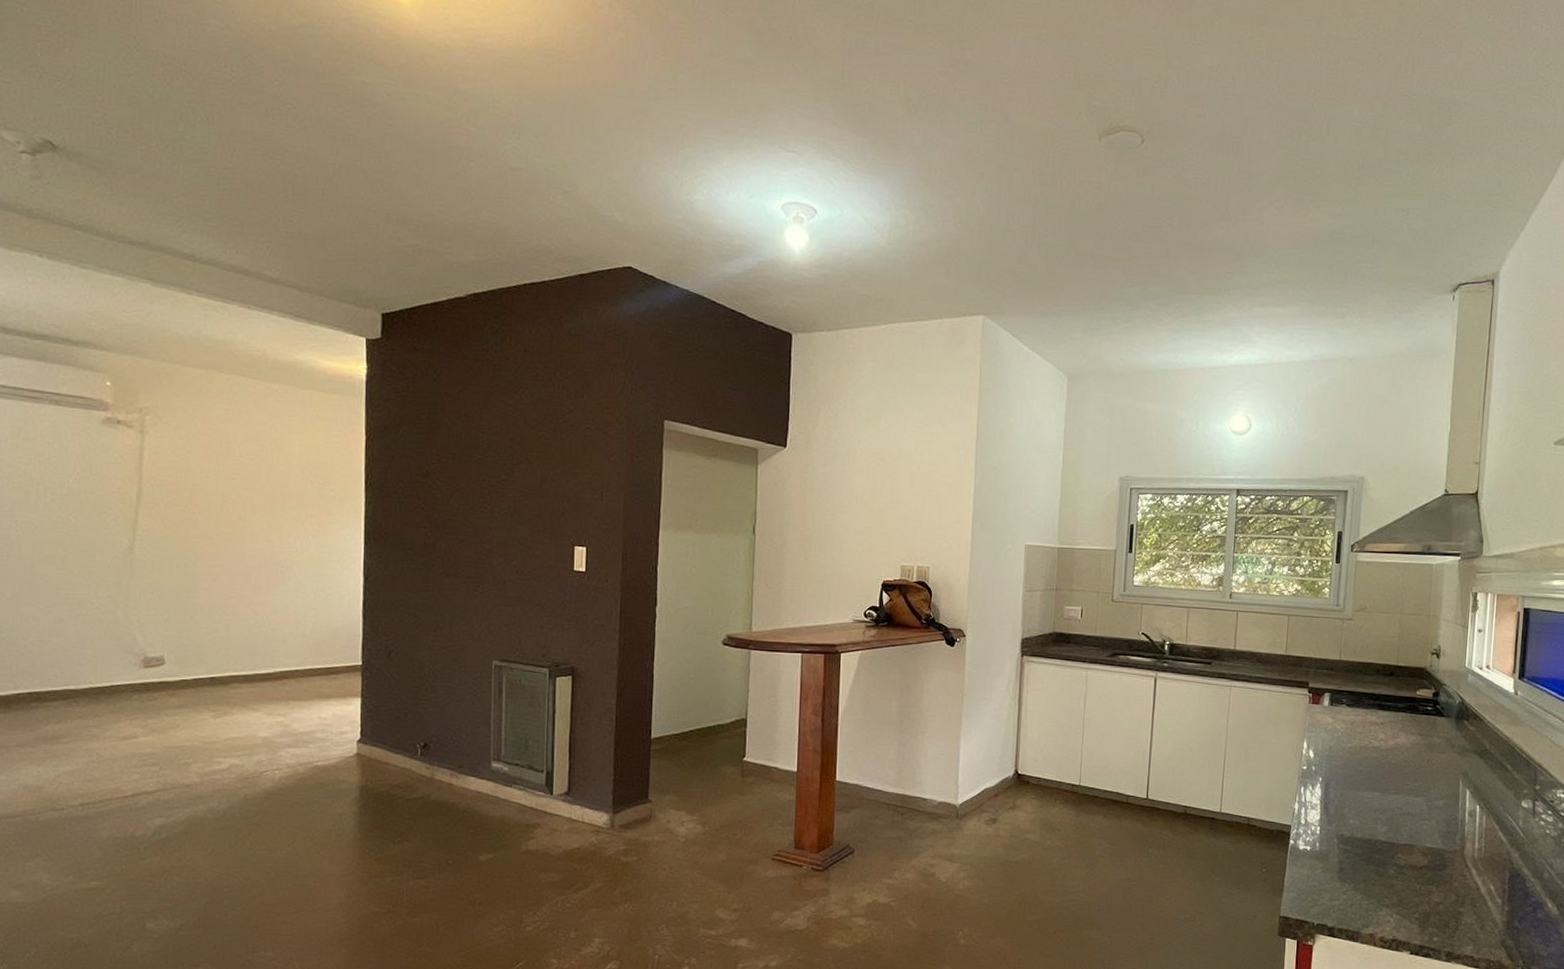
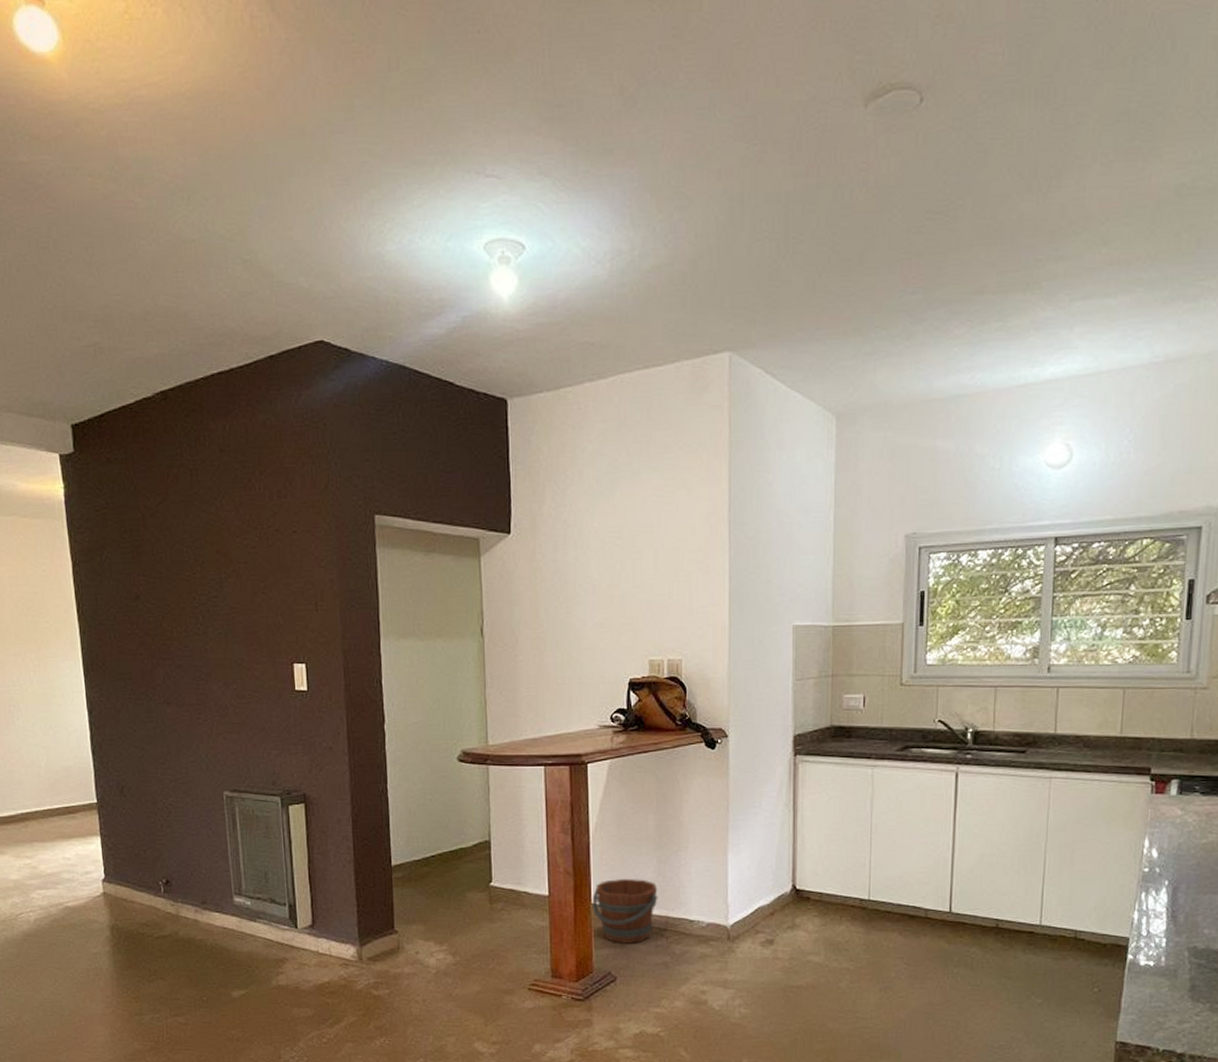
bucket: none [836,758,897,819] -> present [592,878,658,943]

